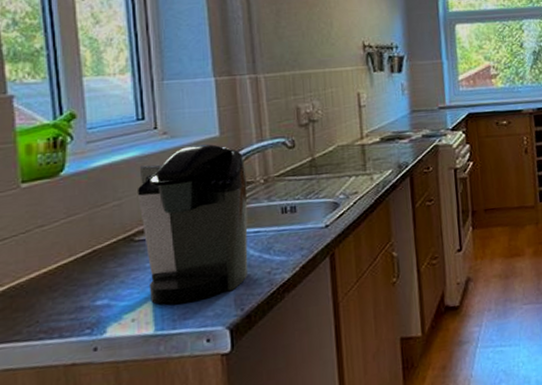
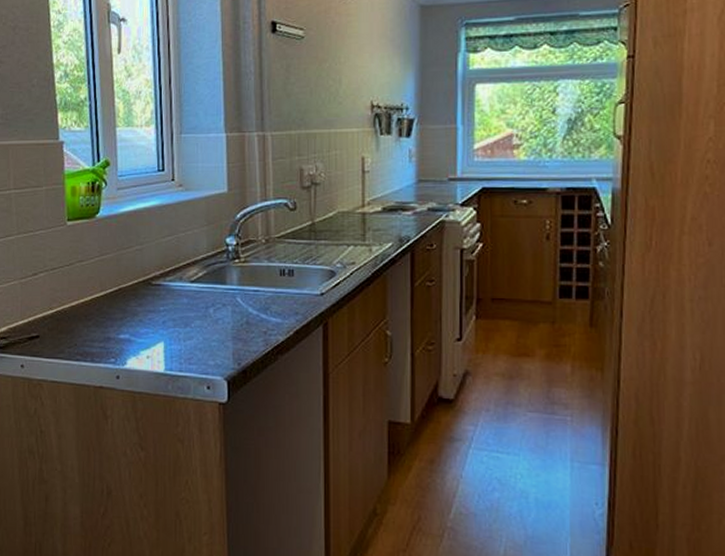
coffee maker: present [138,144,248,305] -> none [156,199,250,350]

